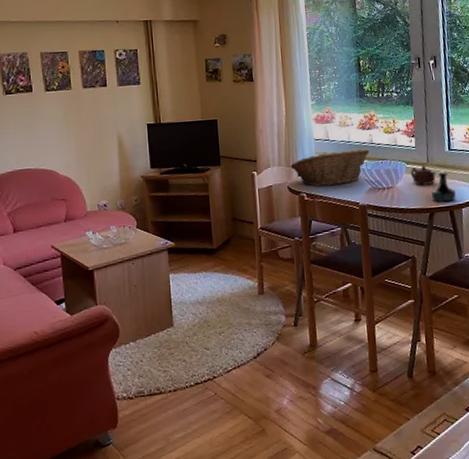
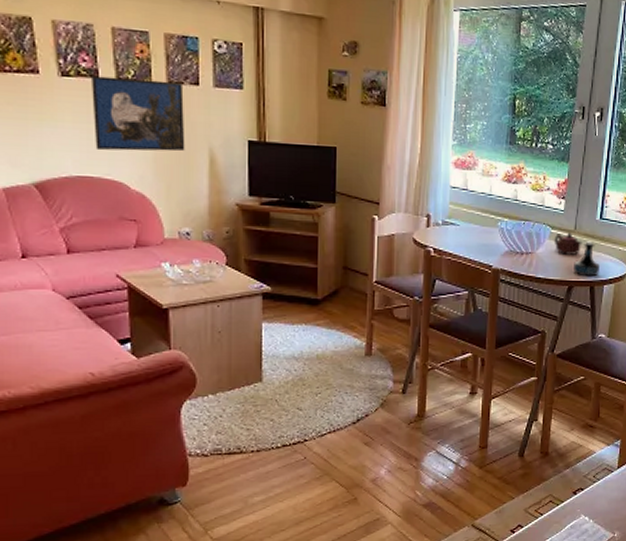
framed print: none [27,86,99,148] -> present [92,75,185,152]
fruit basket: present [290,148,369,186] -> none [419,203,512,244]

